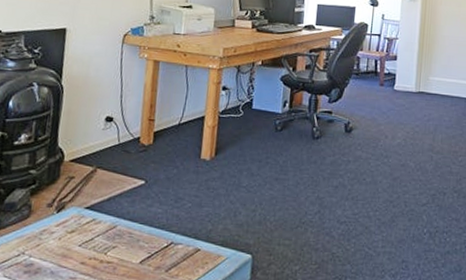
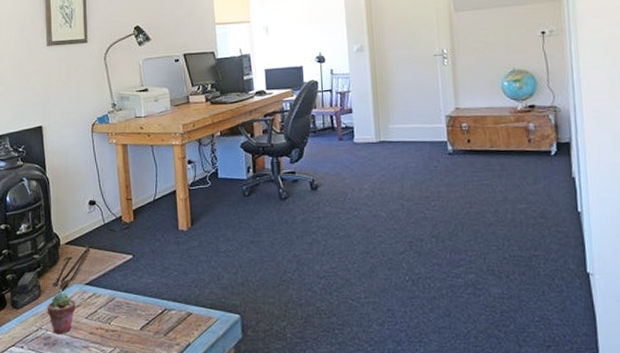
potted succulent: none [34,213,71,262] -> present [47,291,77,334]

